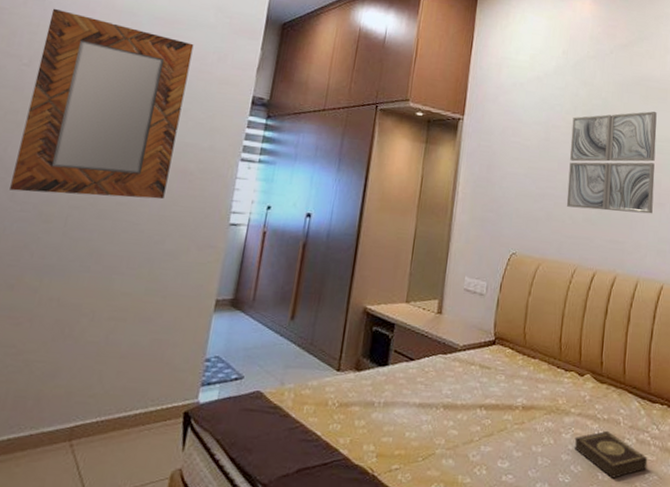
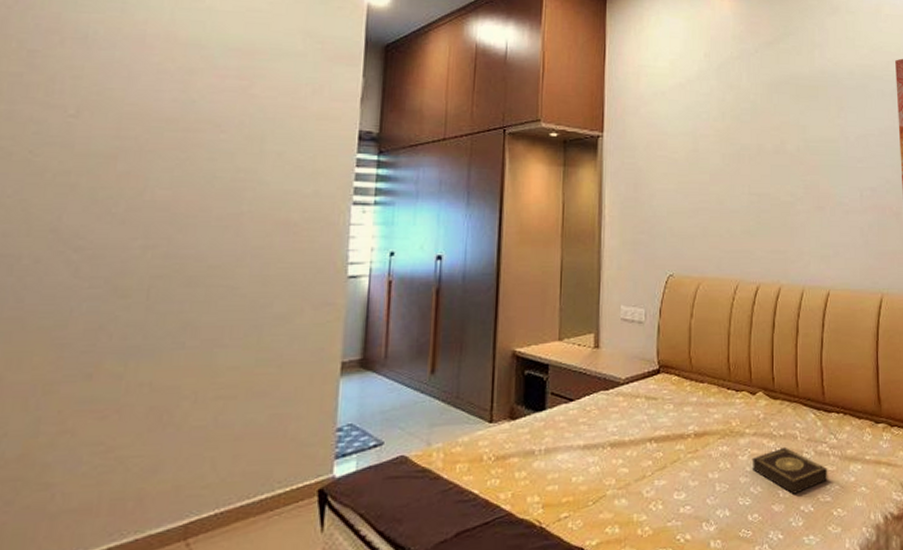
home mirror: present [10,8,194,200] -> none [72,46,281,265]
wall art: present [566,111,657,214] -> none [721,110,813,220]

